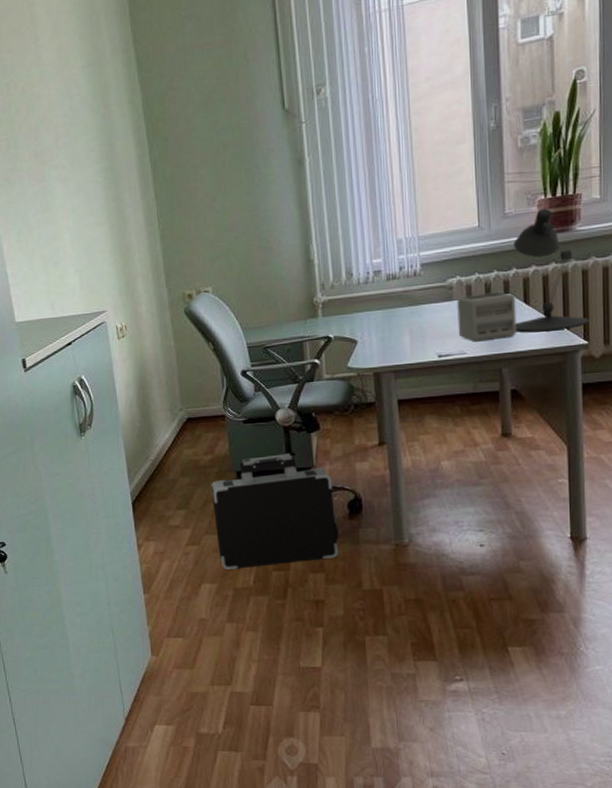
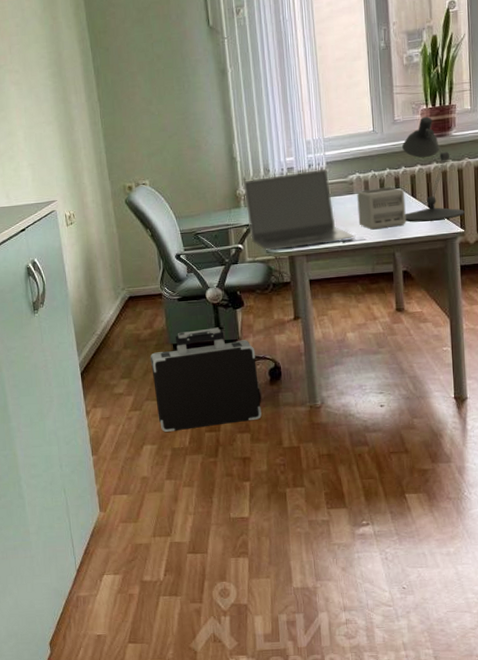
laptop: none [321,272,455,367] -> present [243,169,356,251]

